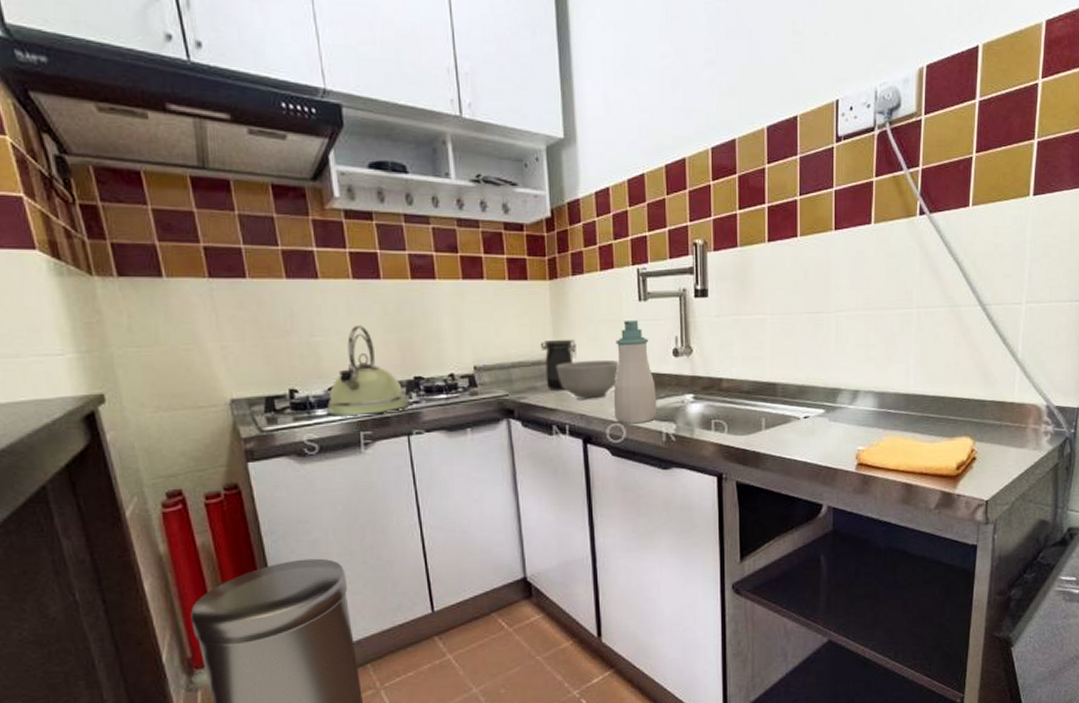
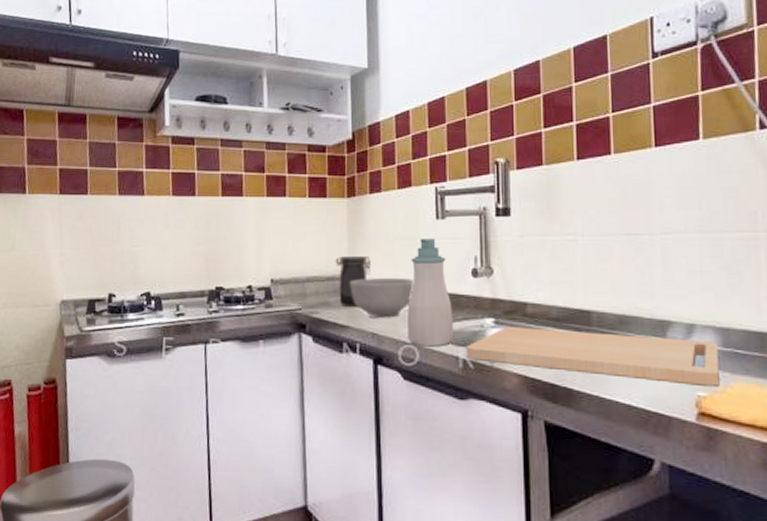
kettle: present [326,326,409,417] -> none [136,238,209,322]
cutting board: none [669,400,875,442] -> present [466,327,720,386]

